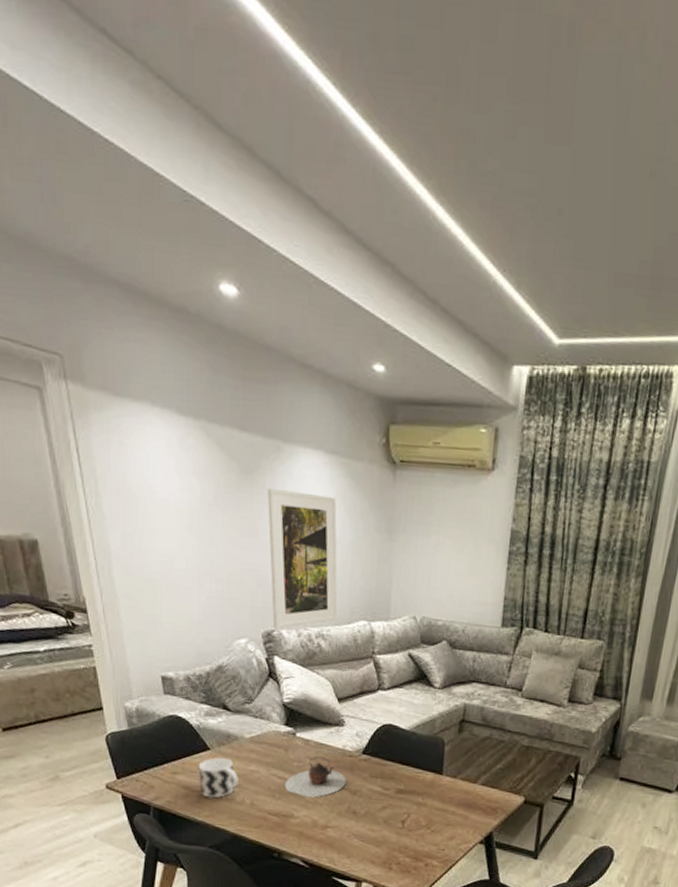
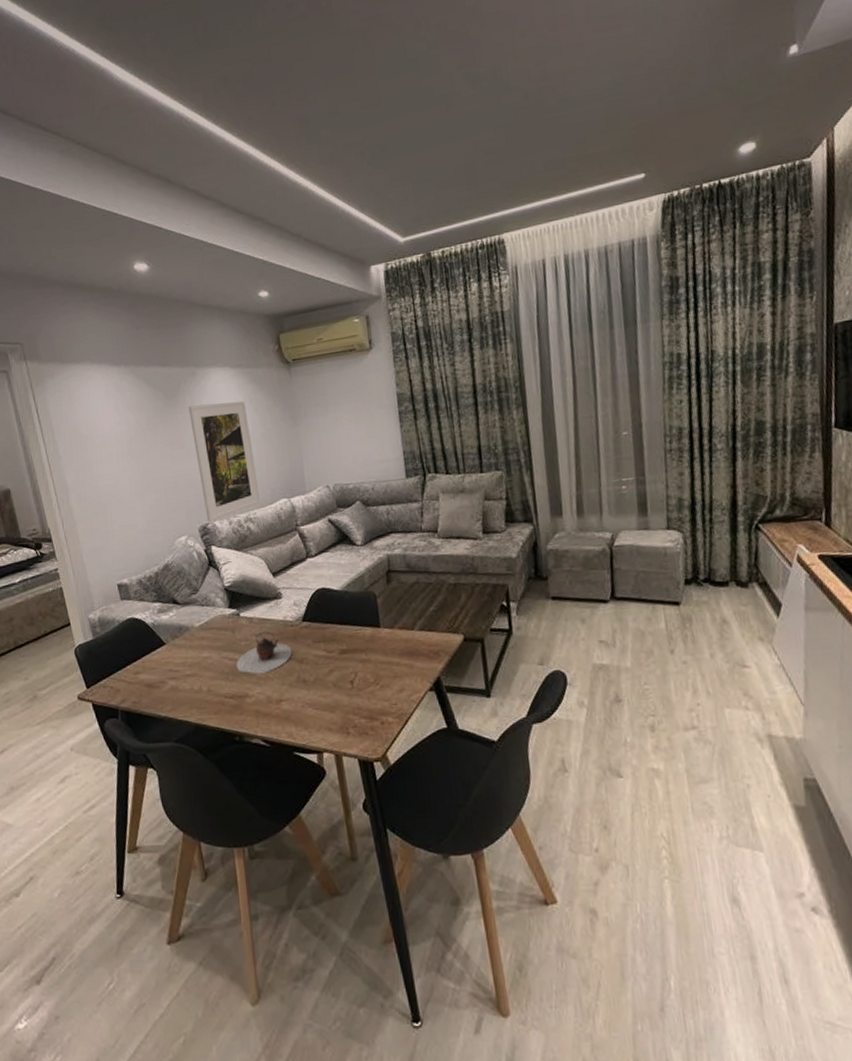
cup: present [198,758,238,798] -> none [156,650,194,692]

